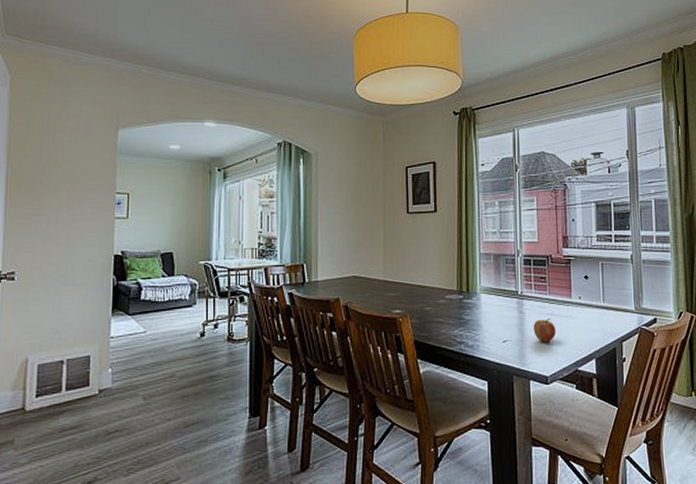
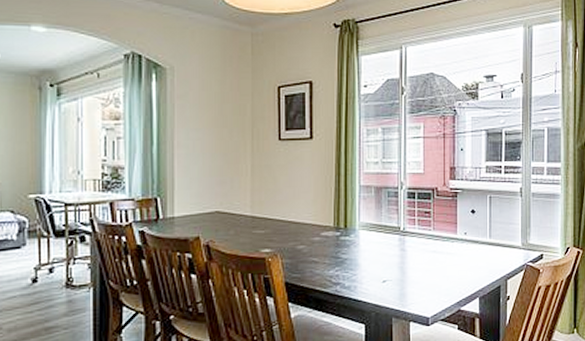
fruit: present [533,319,556,342] -> none [416,256,439,281]

